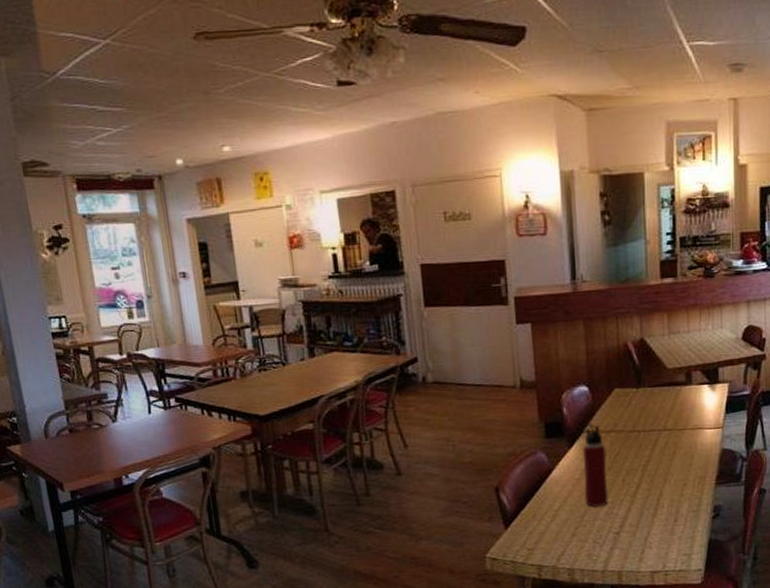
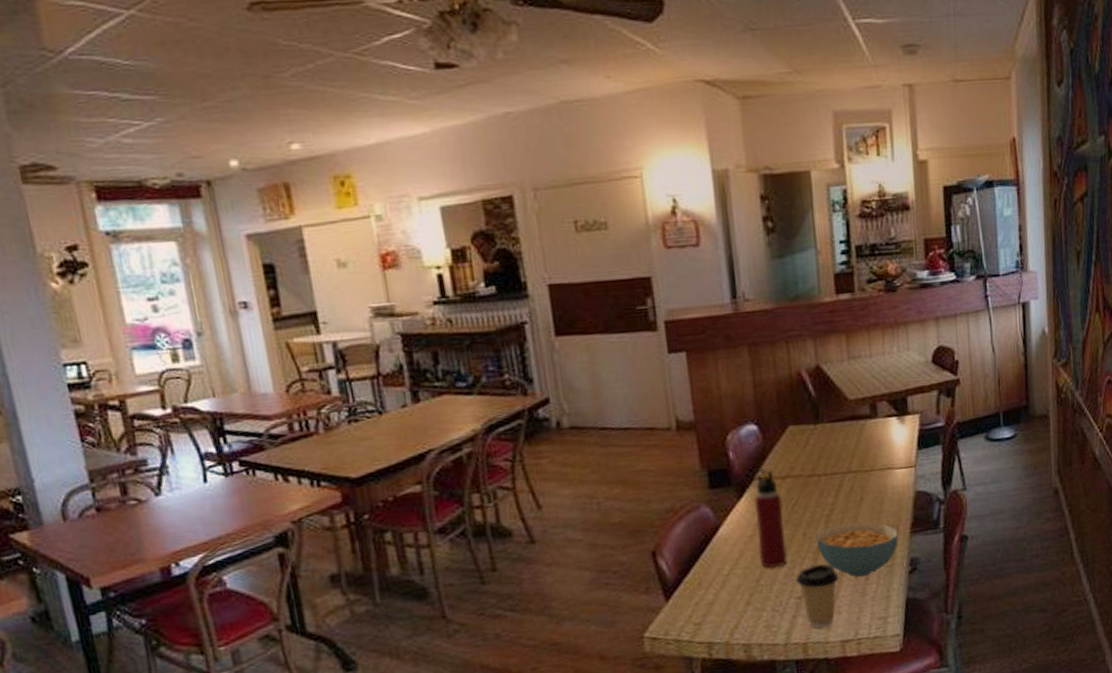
coffee cup: none [615,505,652,559] -> present [796,563,839,628]
cereal bowl: none [633,472,705,519] -> present [816,521,898,577]

